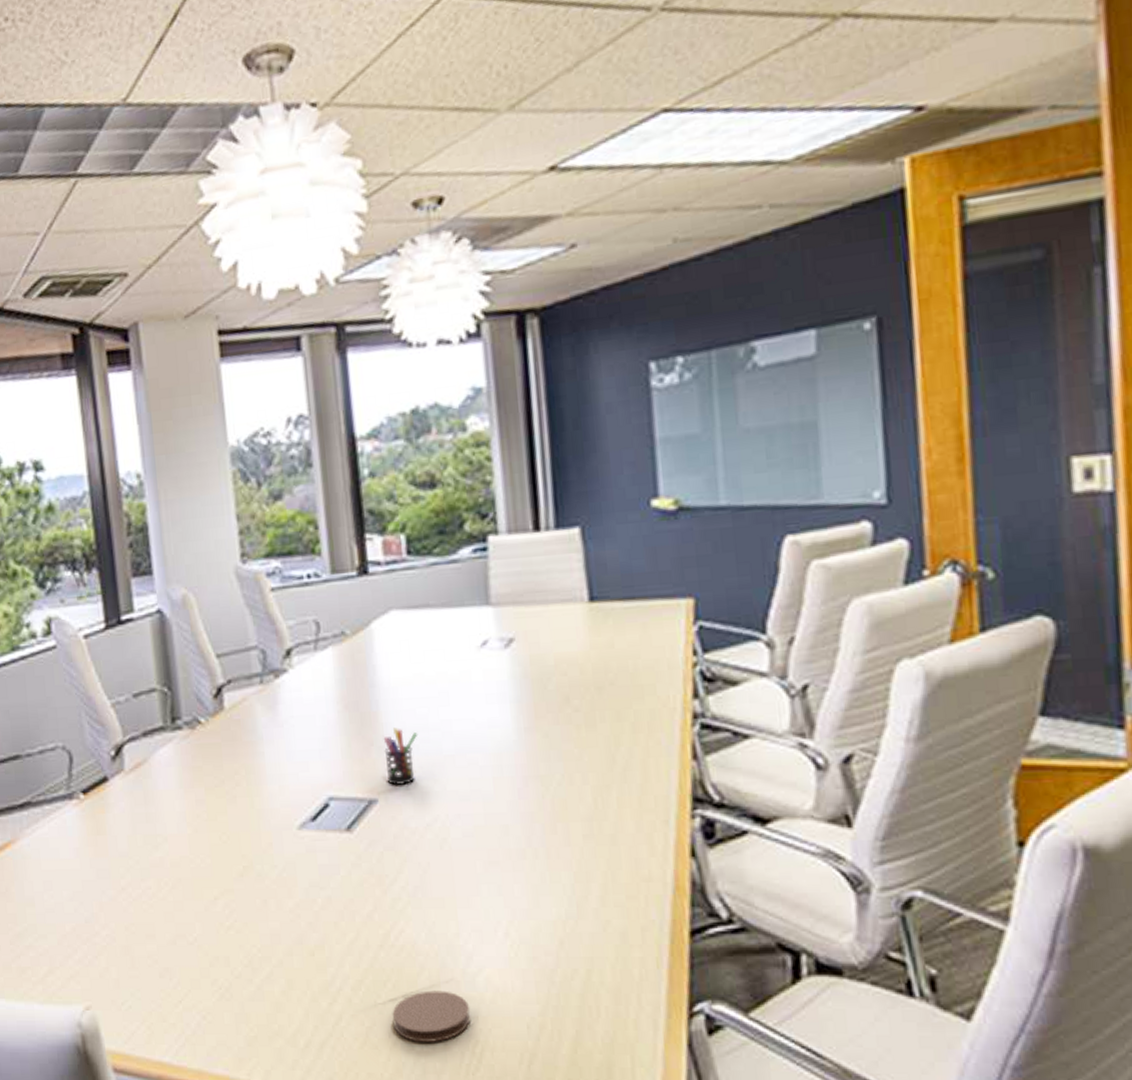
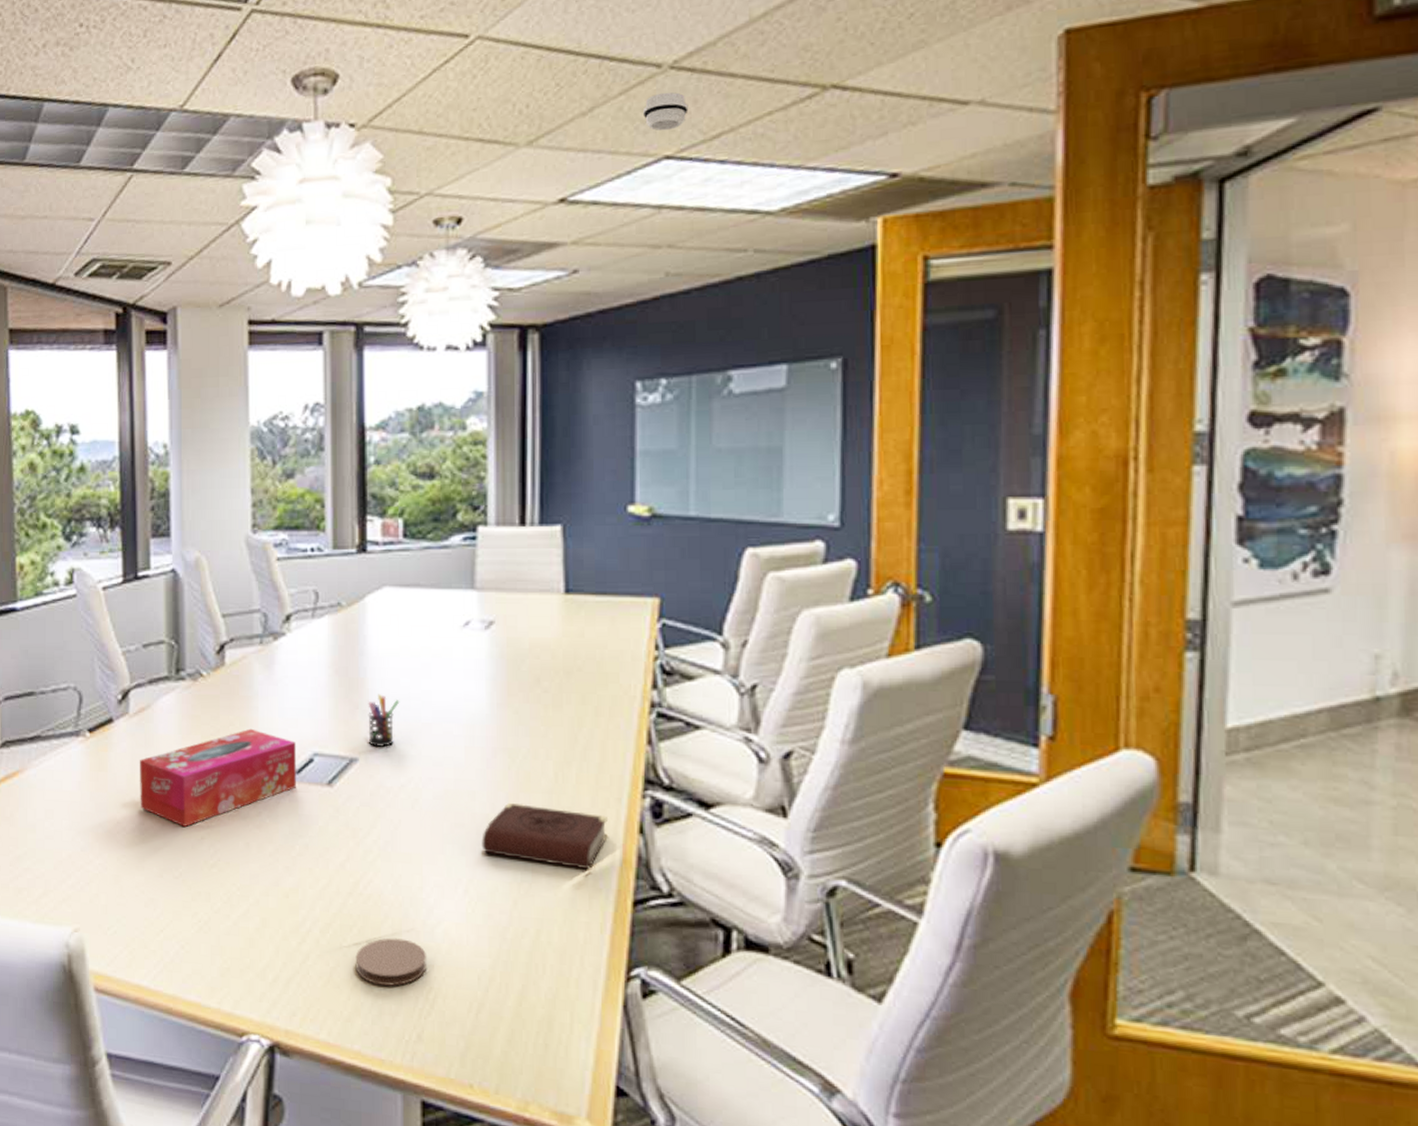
tissue box: none [141,776,313,888] -> present [140,728,296,827]
book: none [519,833,657,901] -> present [482,802,608,870]
smoke detector: none [633,36,685,82] -> present [642,92,688,131]

